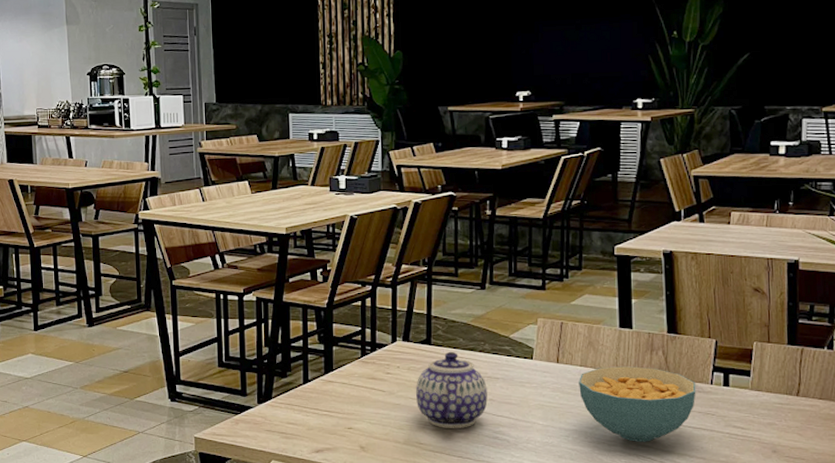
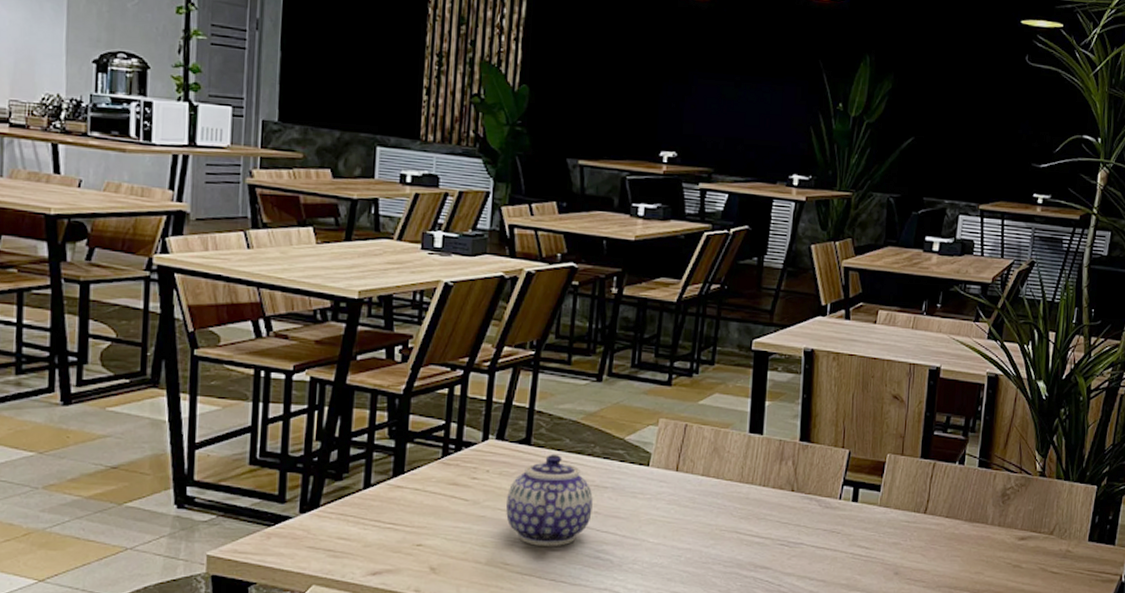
cereal bowl: present [579,366,696,442] -> none [698,477,824,563]

